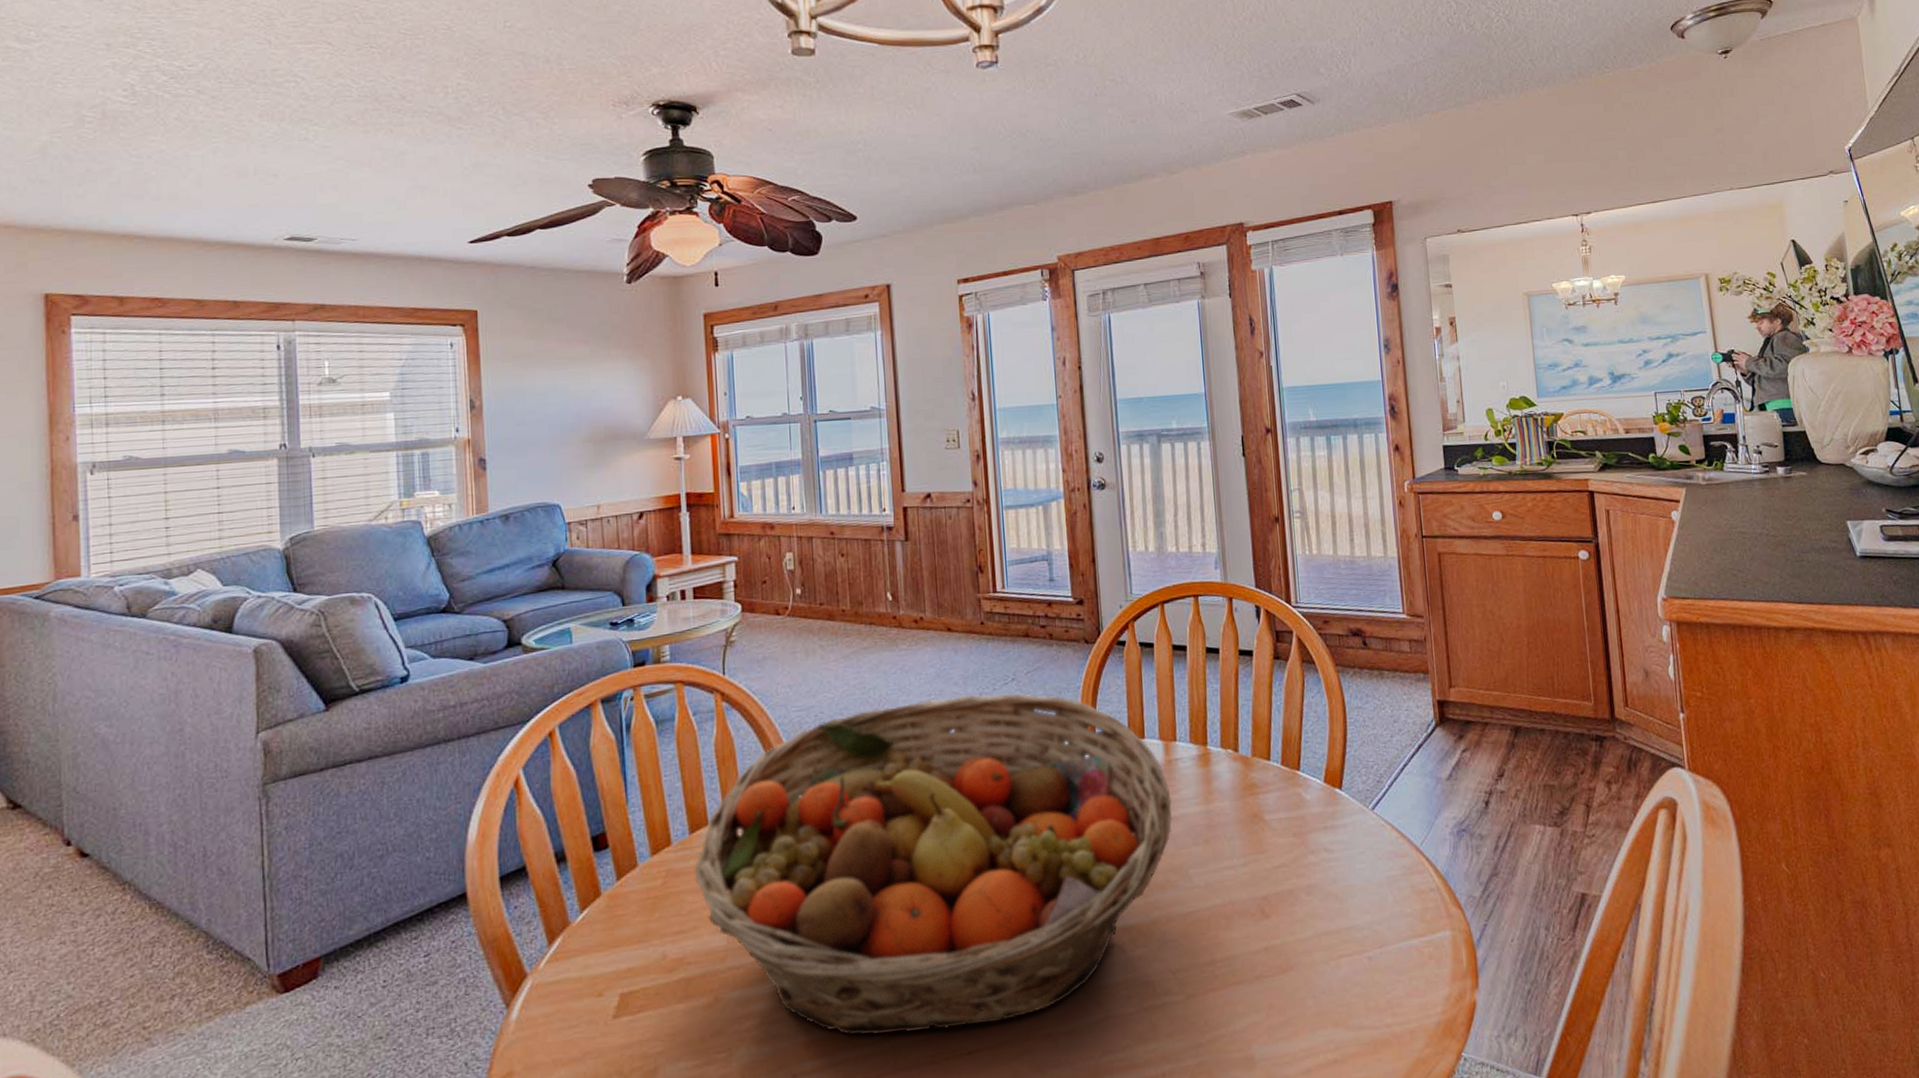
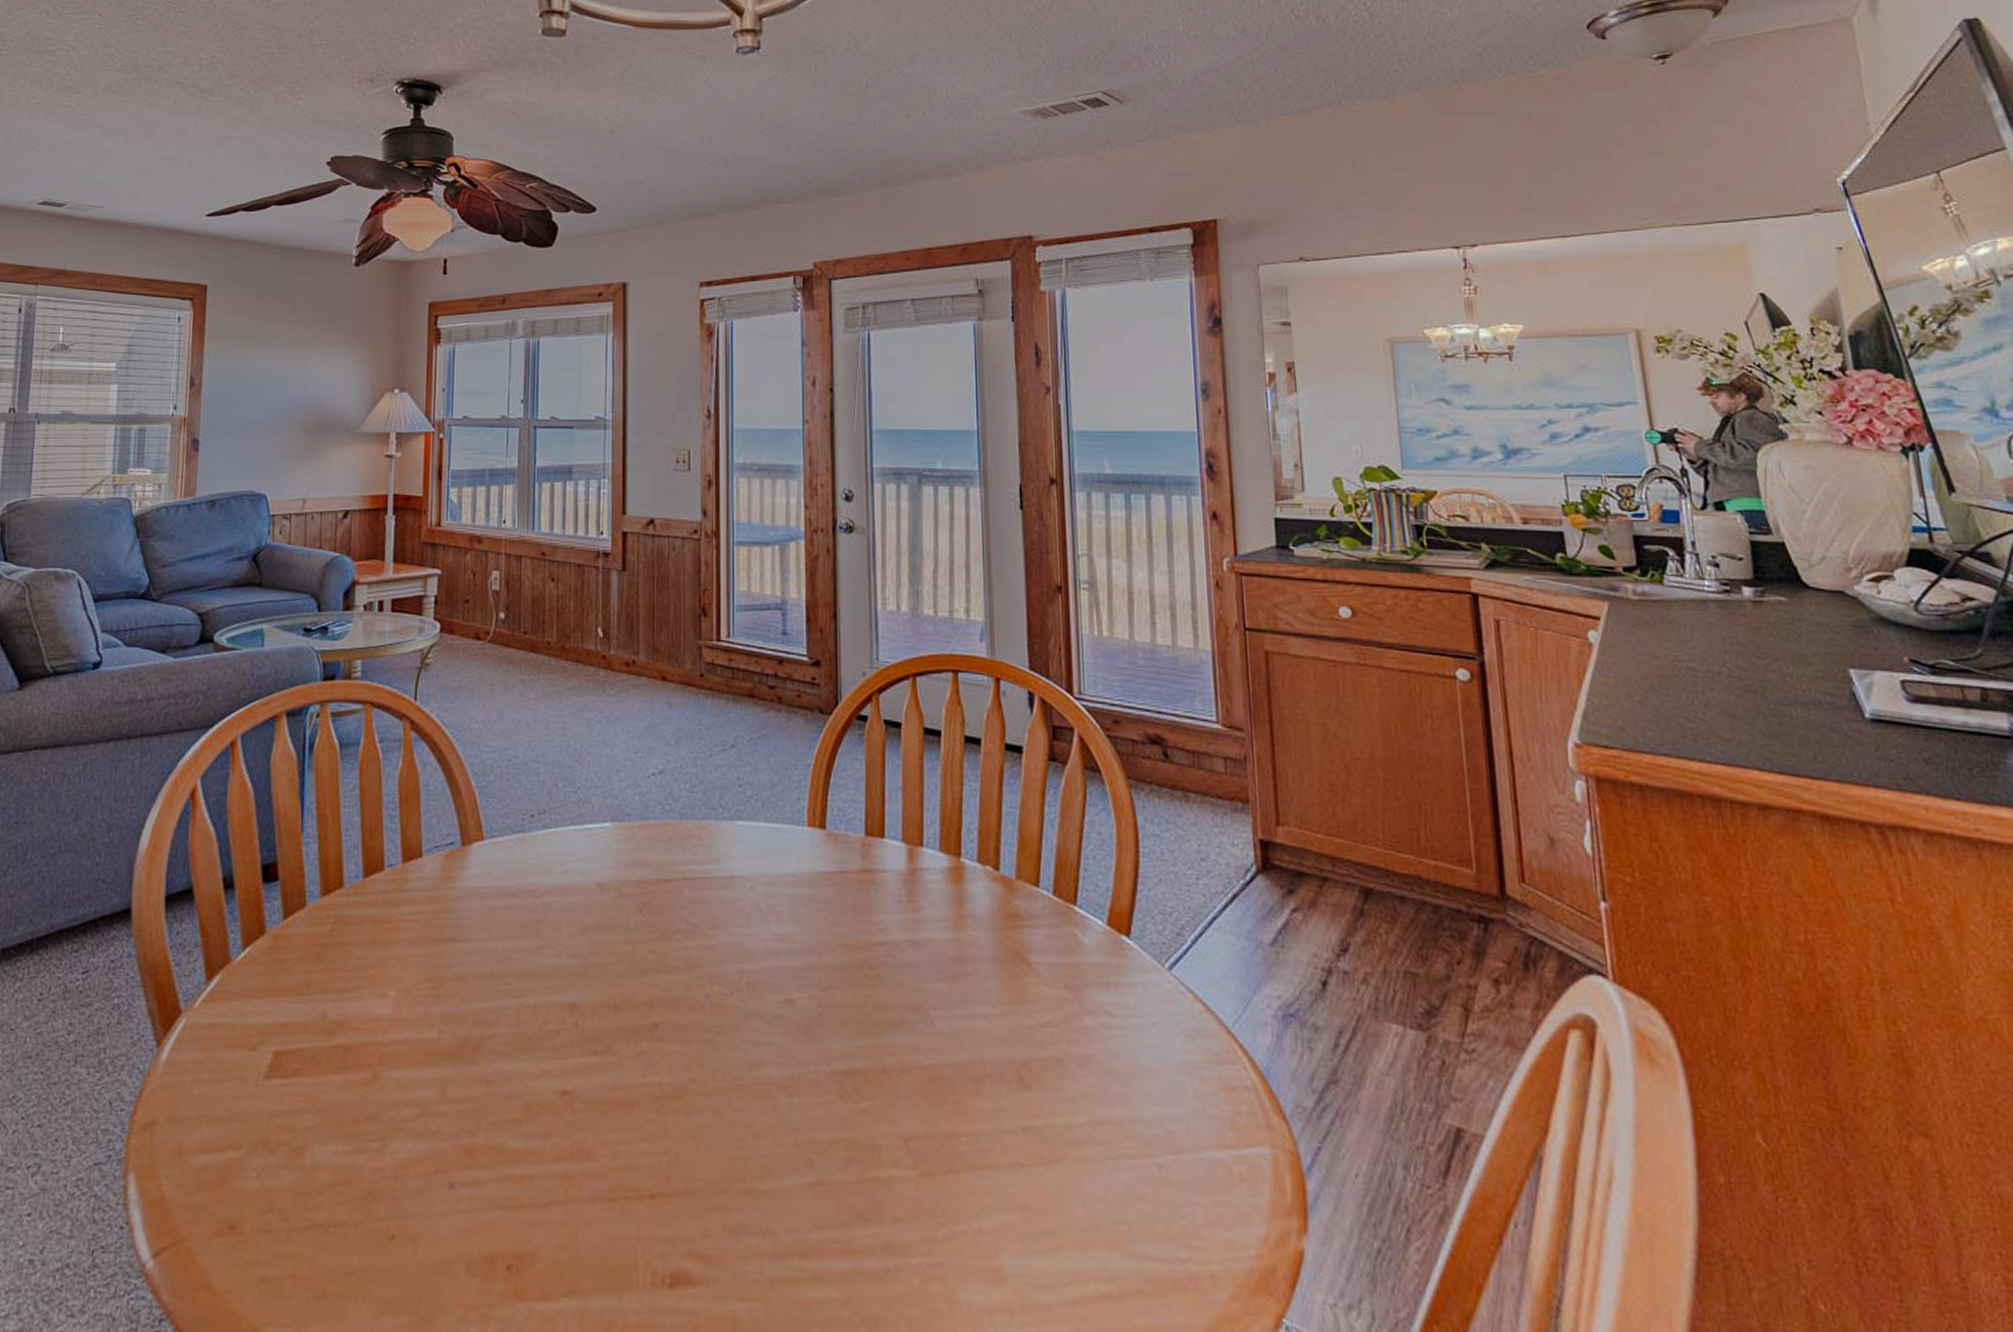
fruit basket: present [694,693,1172,1036] -> none [364,757,914,1164]

